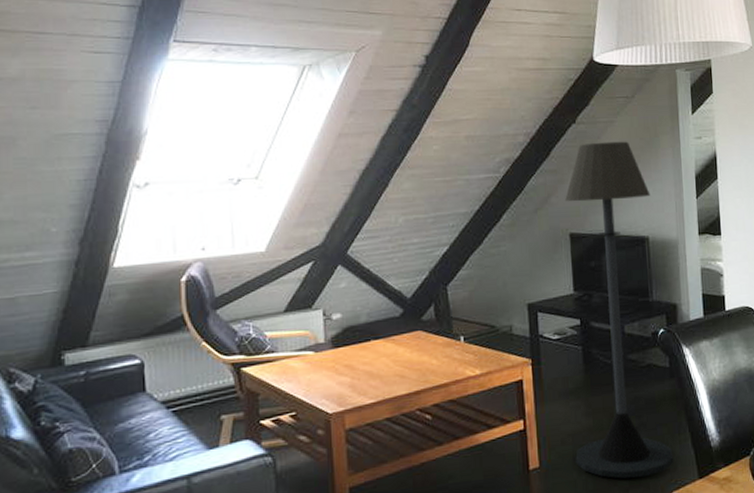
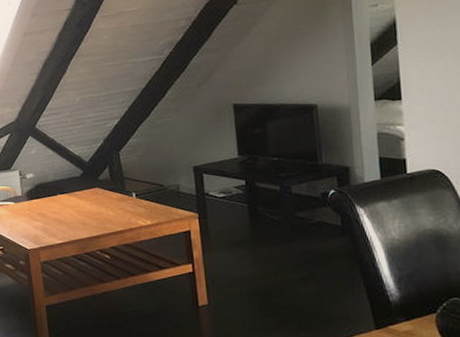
floor lamp: present [565,141,674,479] -> none [228,16,347,323]

